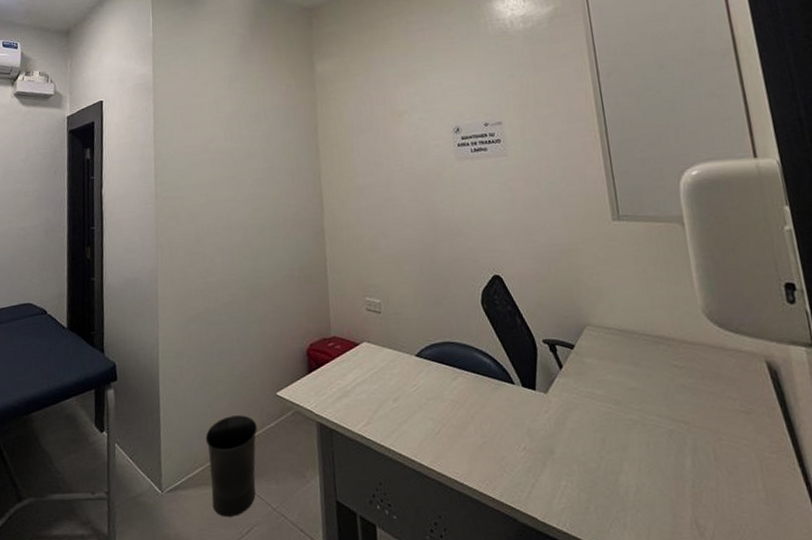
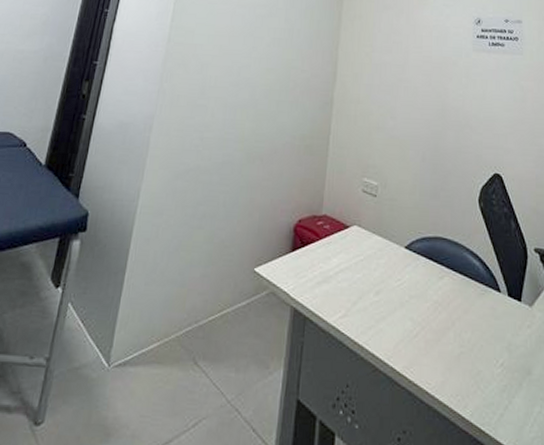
waste bin: present [205,415,257,517] -> none [161,288,227,405]

